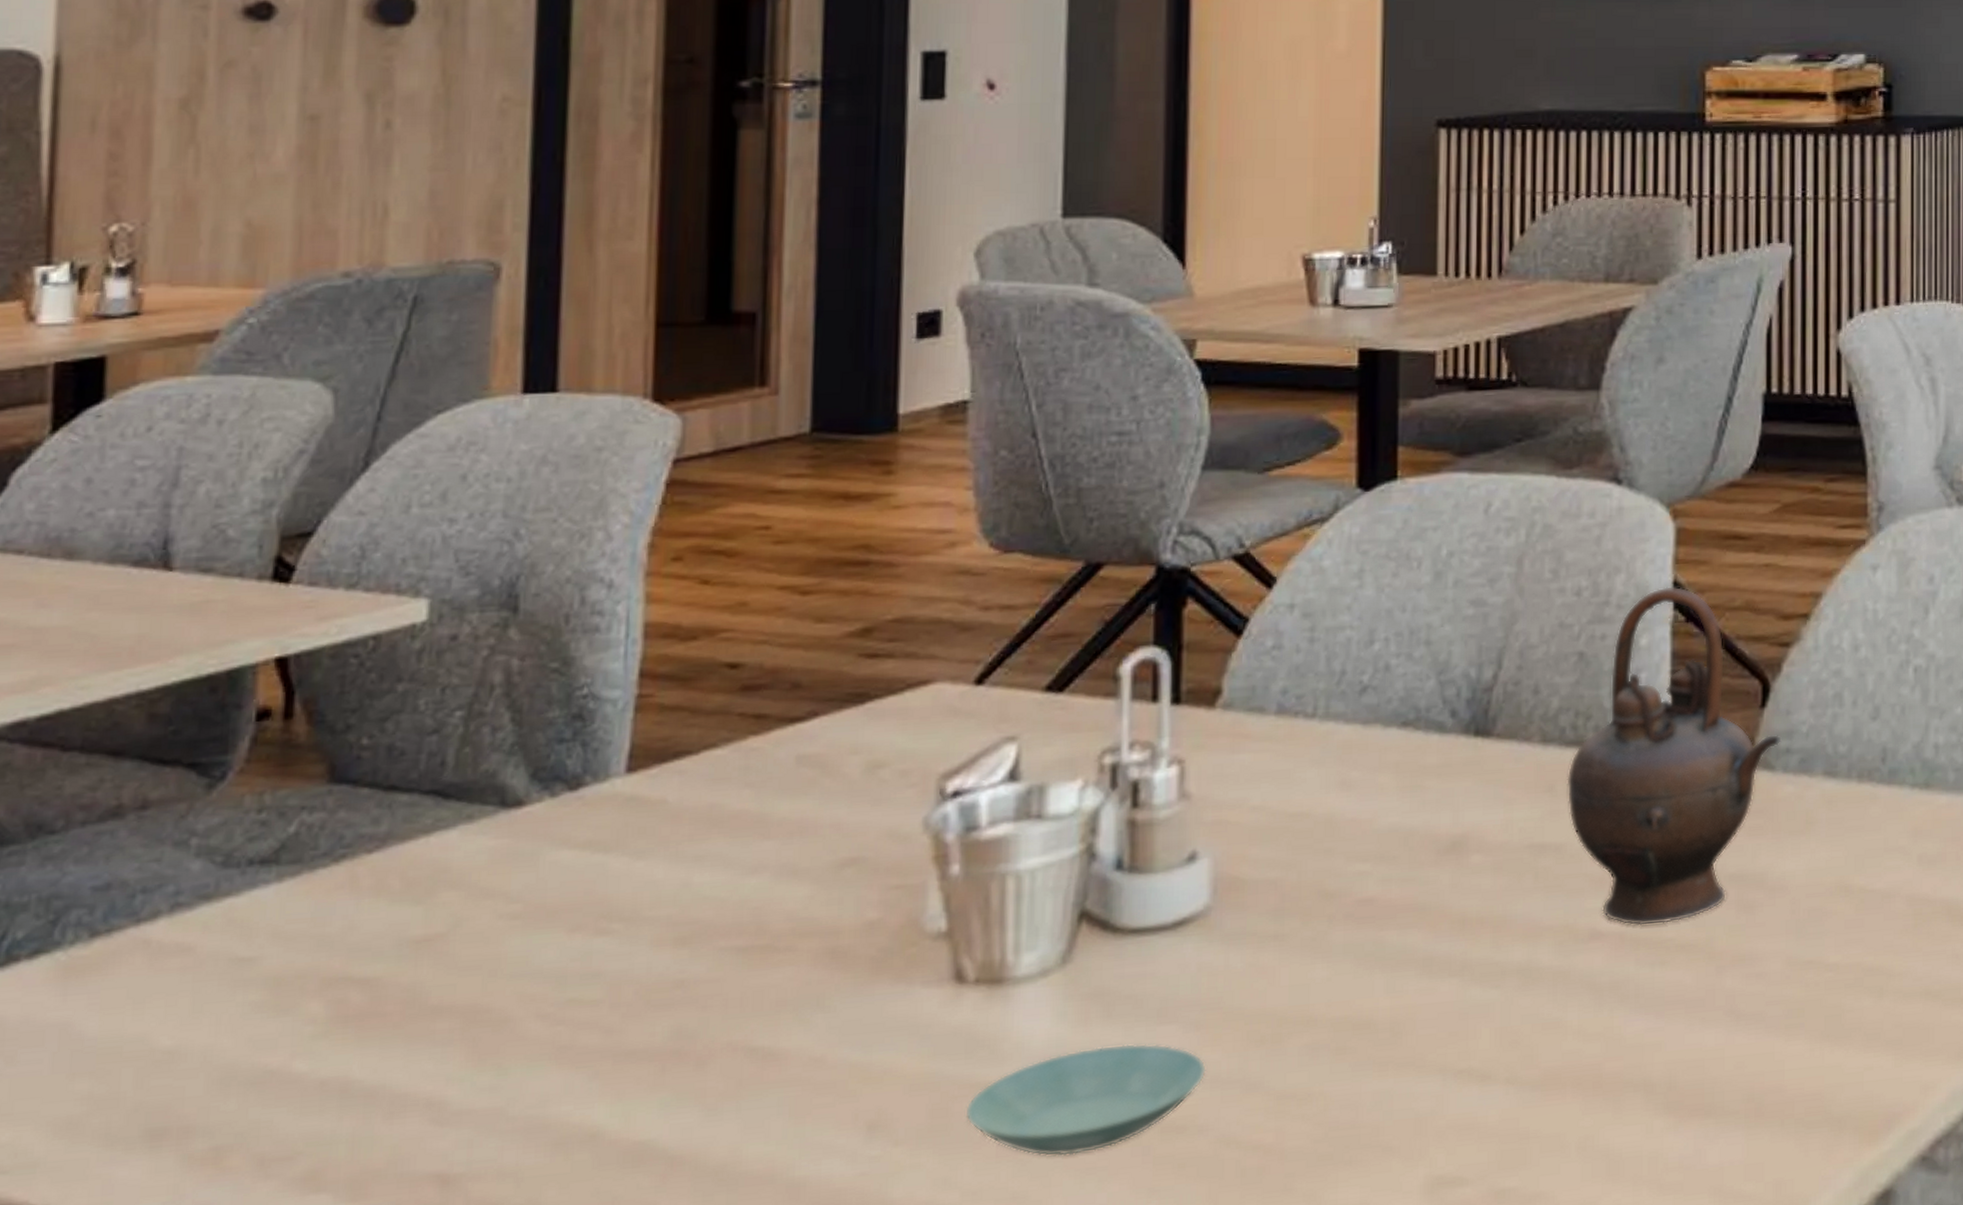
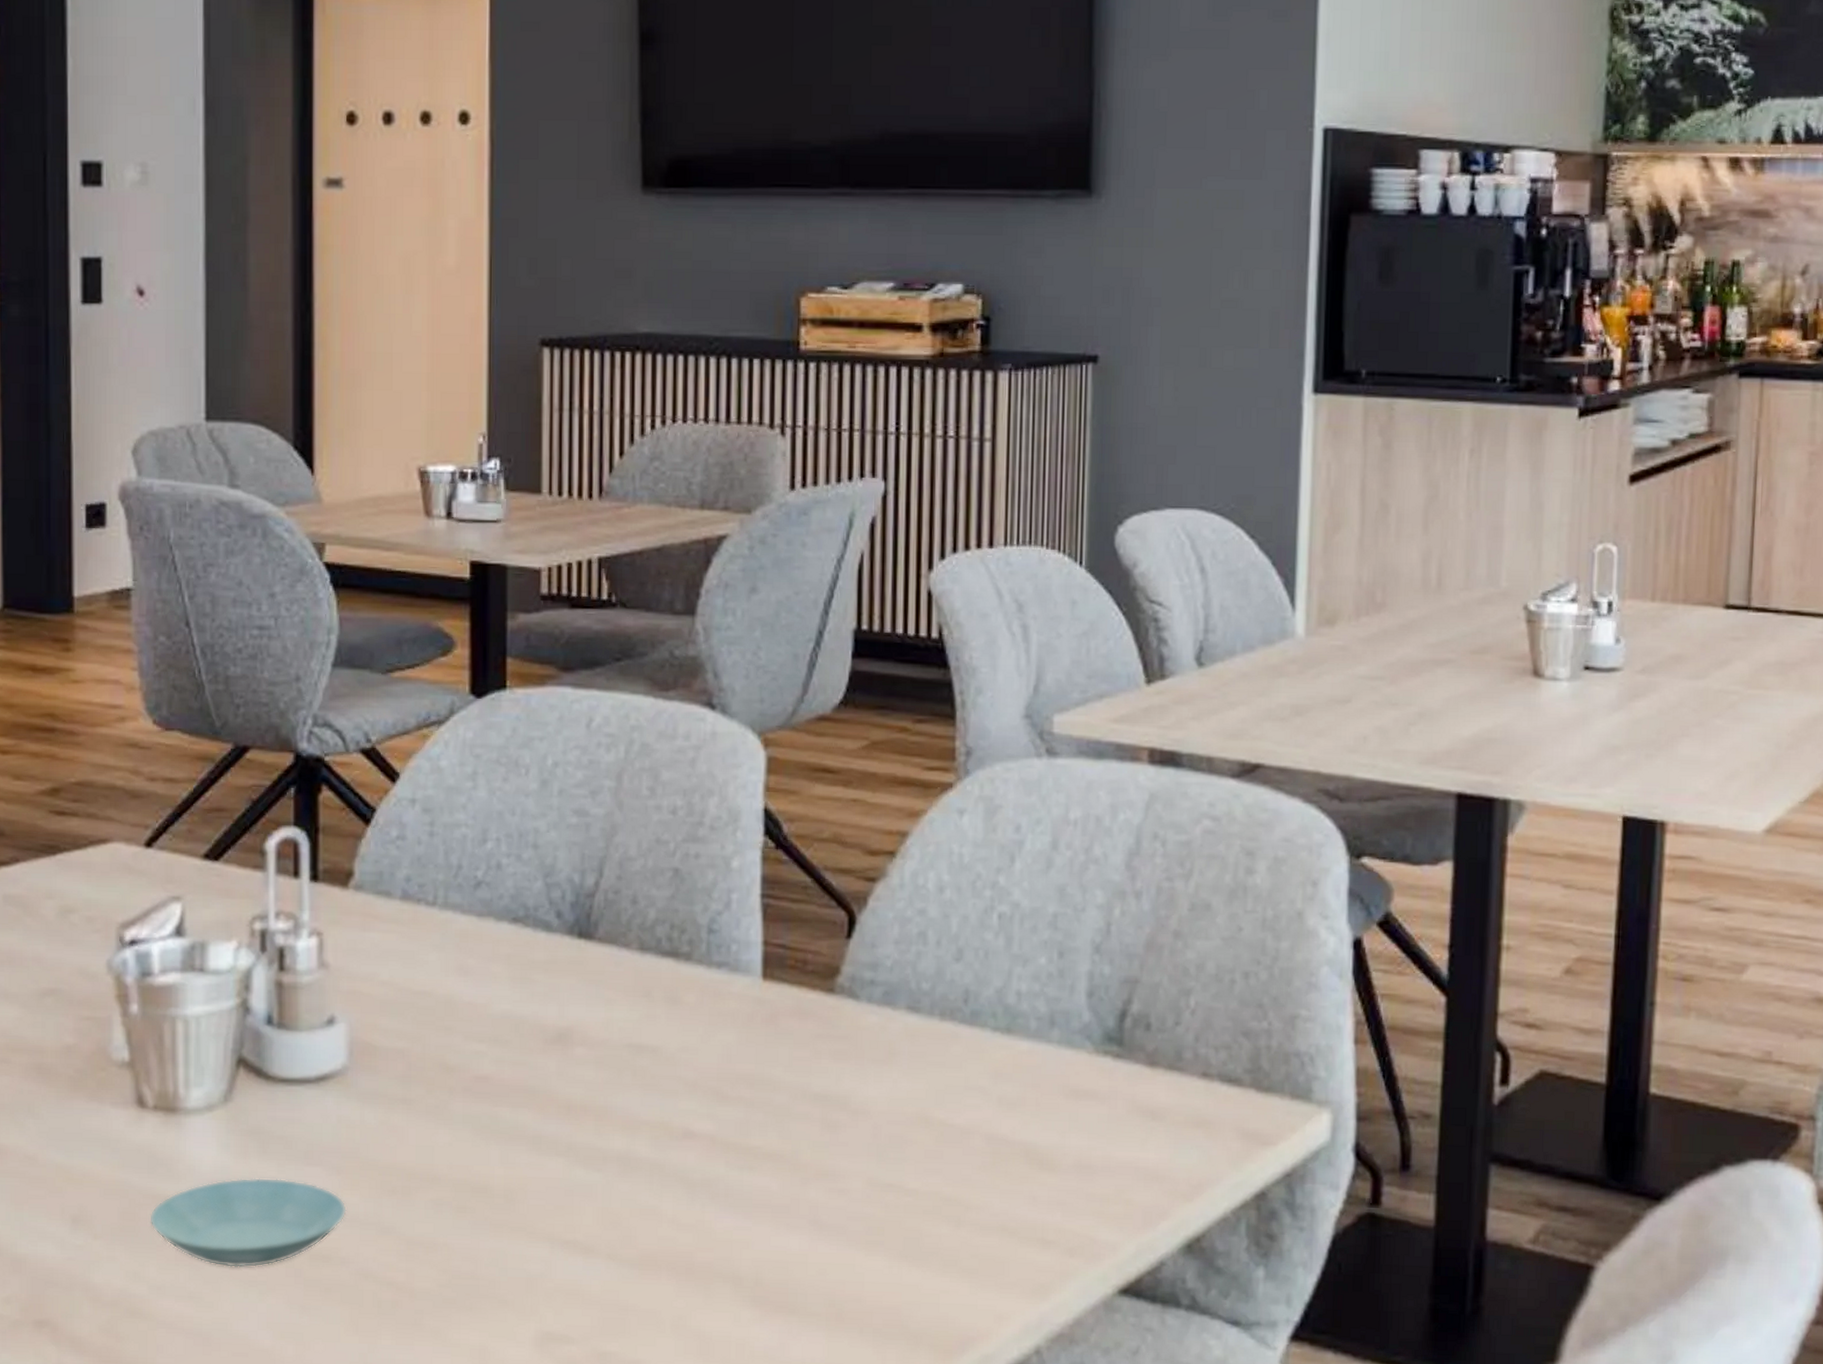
teapot: present [1567,586,1782,926] -> none [662,813,866,1132]

